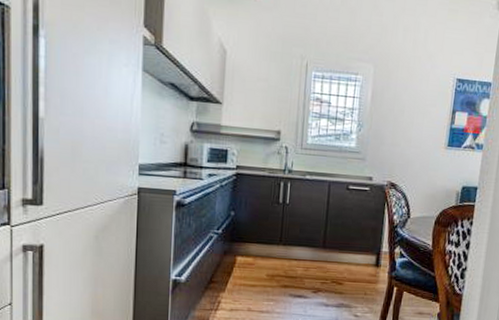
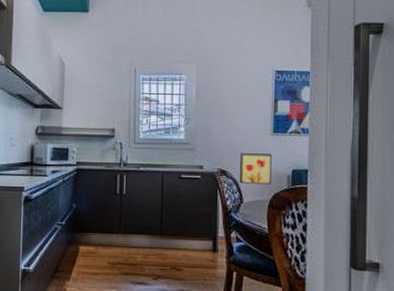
wall art: none [408,166,444,201] -> present [239,153,272,185]

